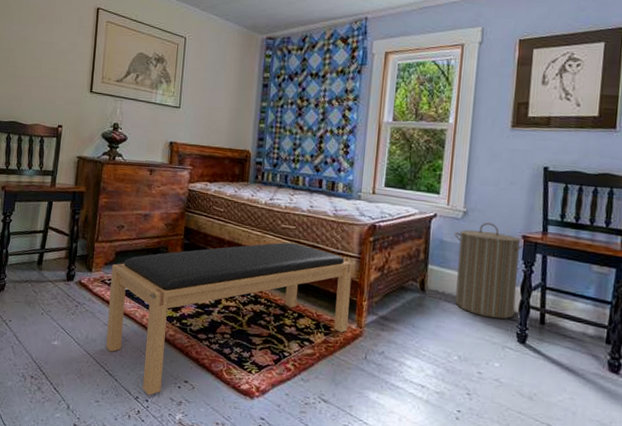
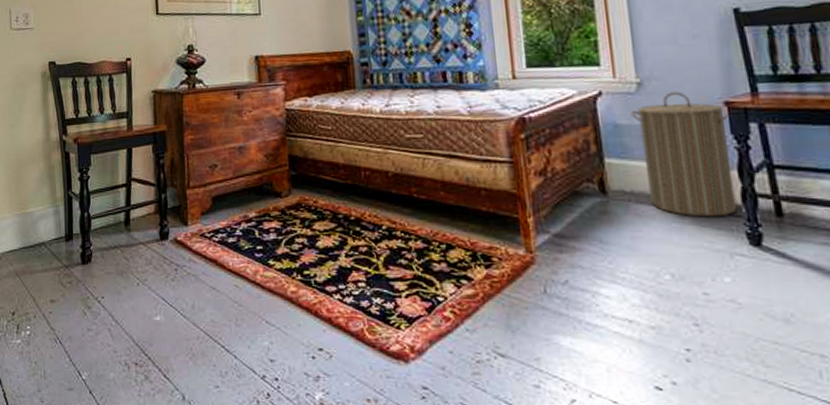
bench: present [106,242,353,396] -> none [210,155,514,373]

